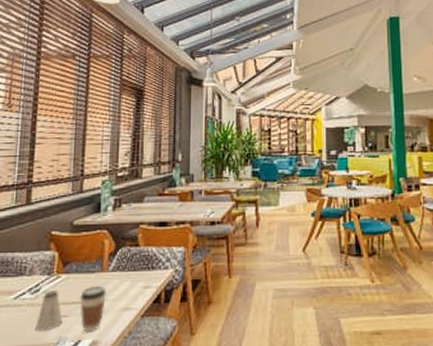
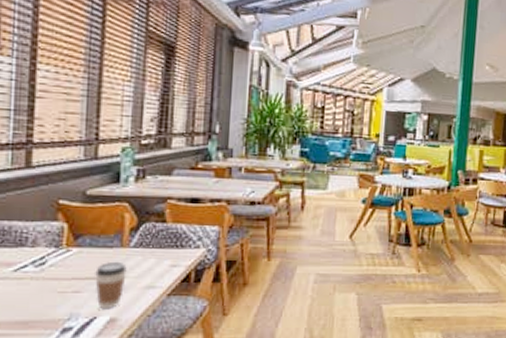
saltshaker: present [36,291,63,331] -> none [41,265,74,306]

